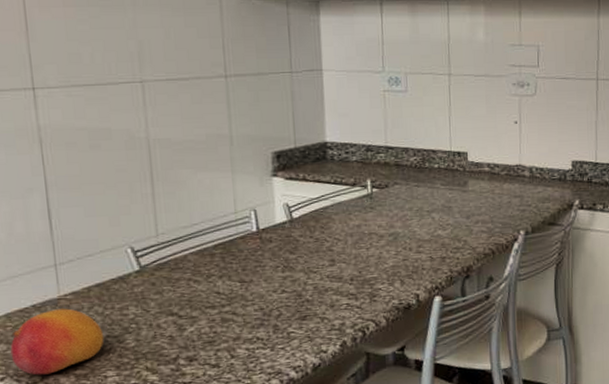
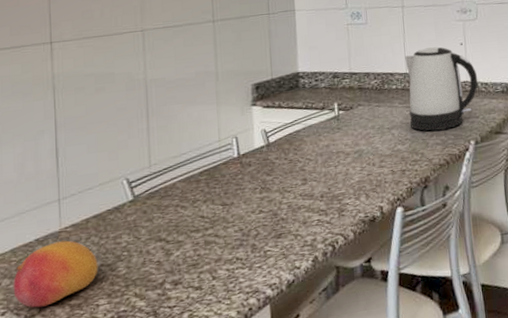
kettle: none [450,124,533,218] -> present [405,47,478,132]

